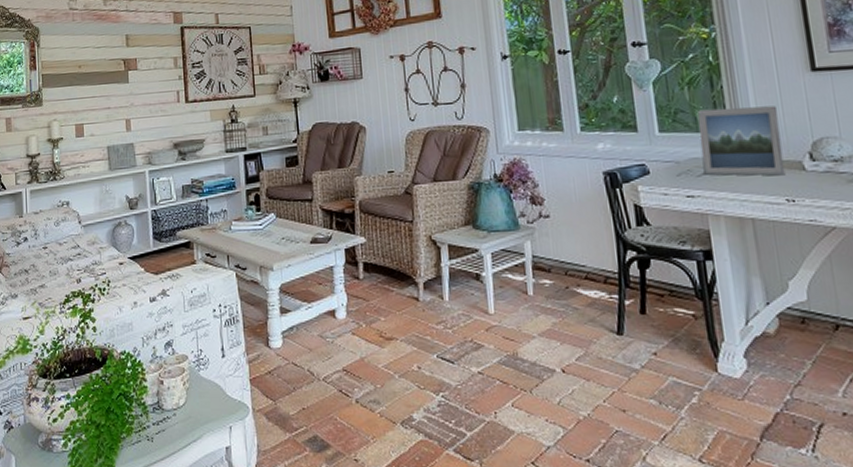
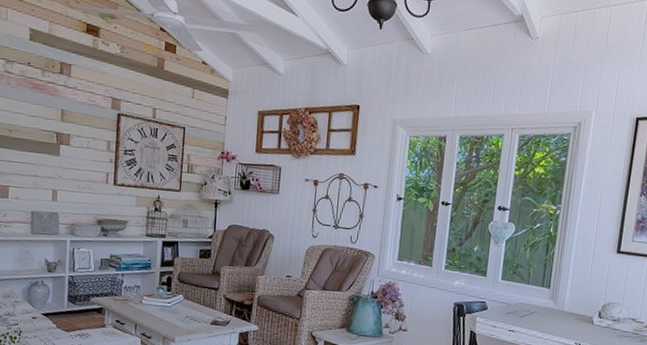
picture frame: present [697,106,785,176] -> none [525,267,586,325]

